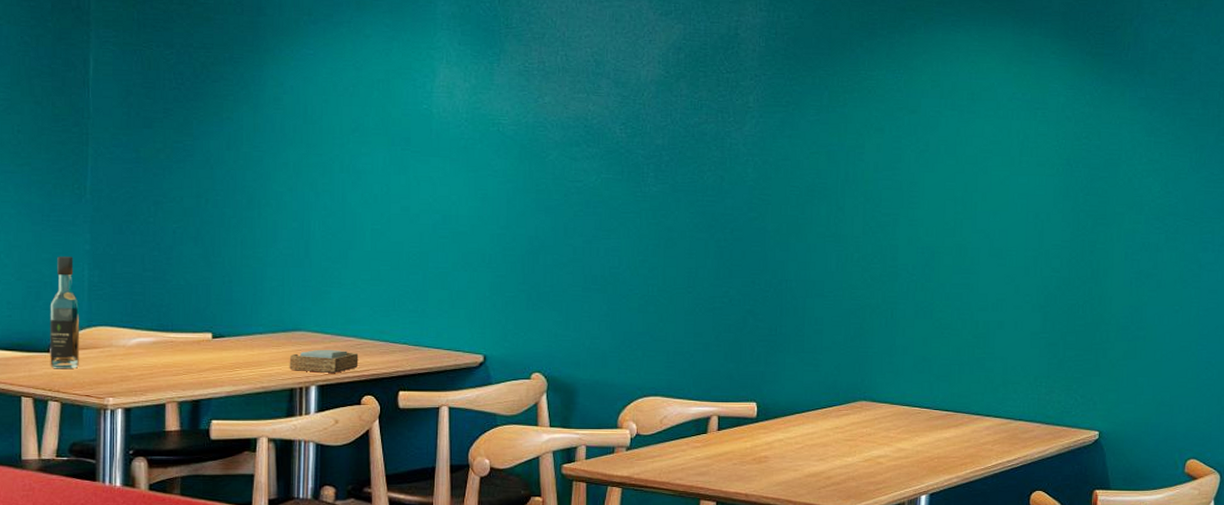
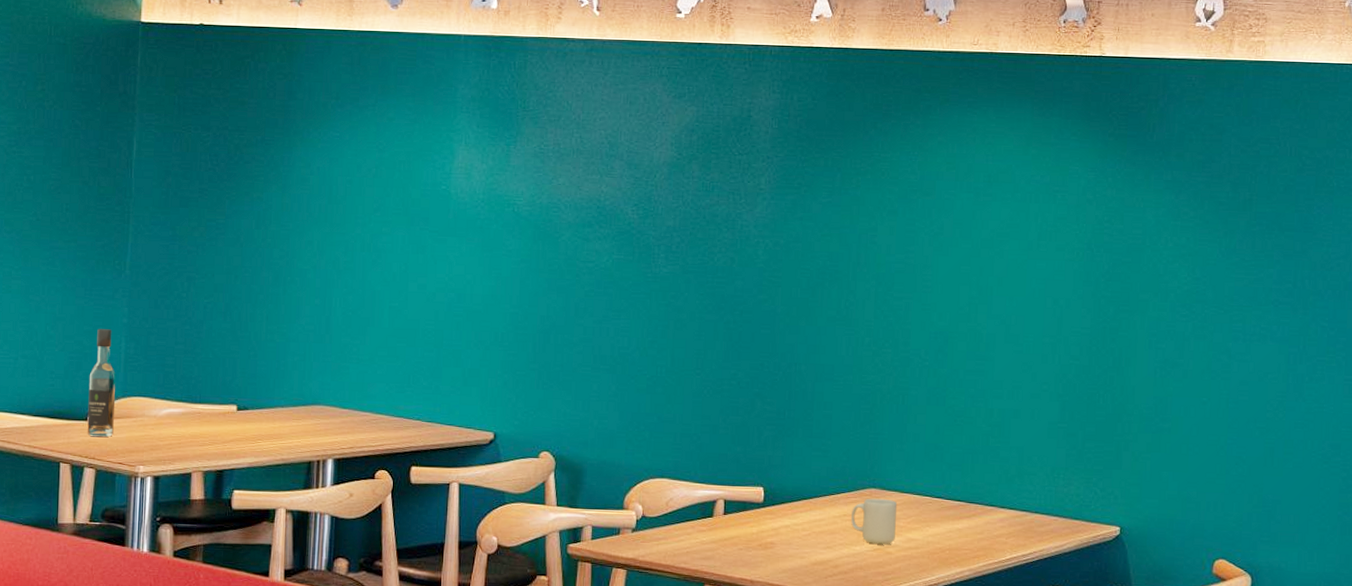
napkin holder: present [289,349,359,373] -> none [308,423,374,447]
cup: none [843,410,888,455] -> present [851,498,898,544]

